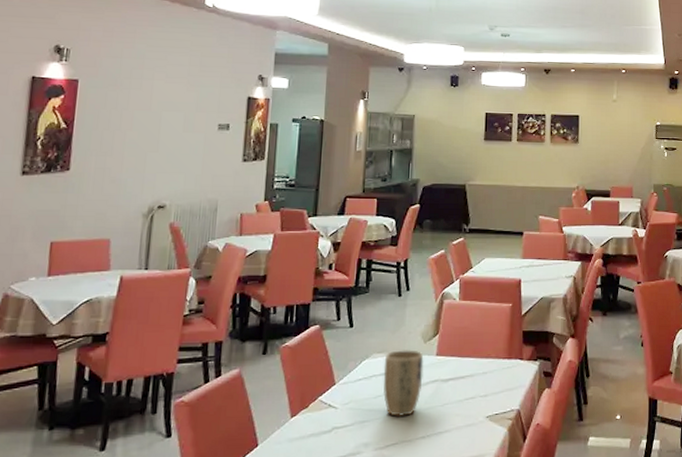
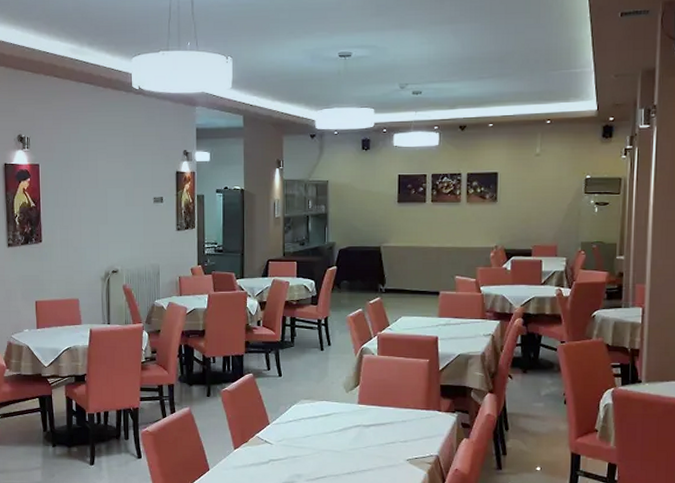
plant pot: present [383,350,424,418] -> none [311,398,347,455]

